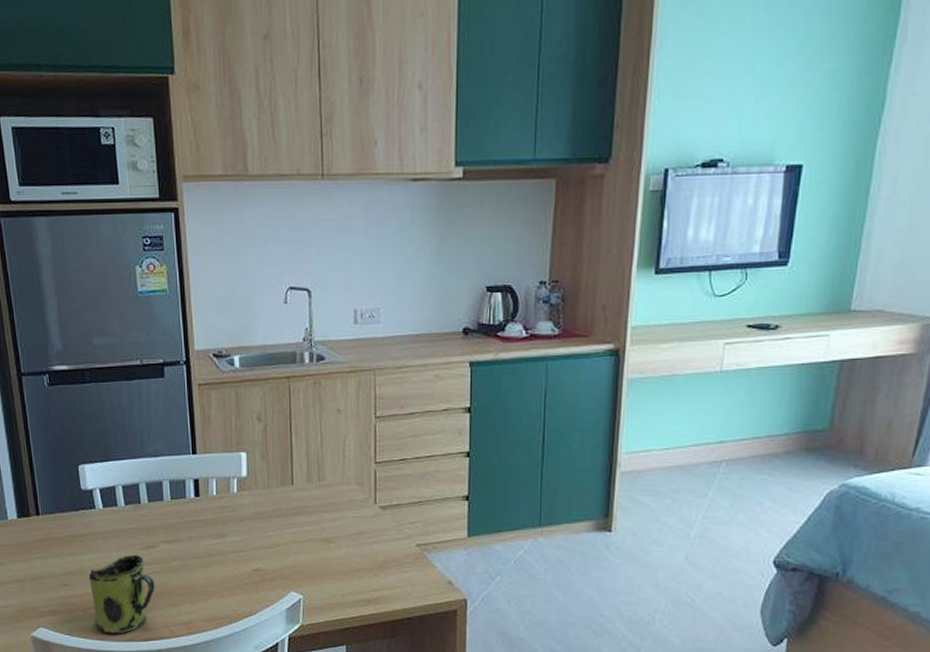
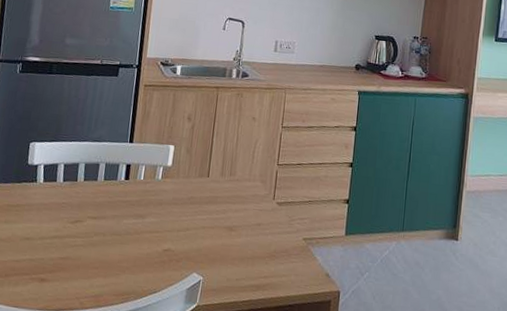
mug: present [88,554,155,634] -> none [12,227,75,302]

